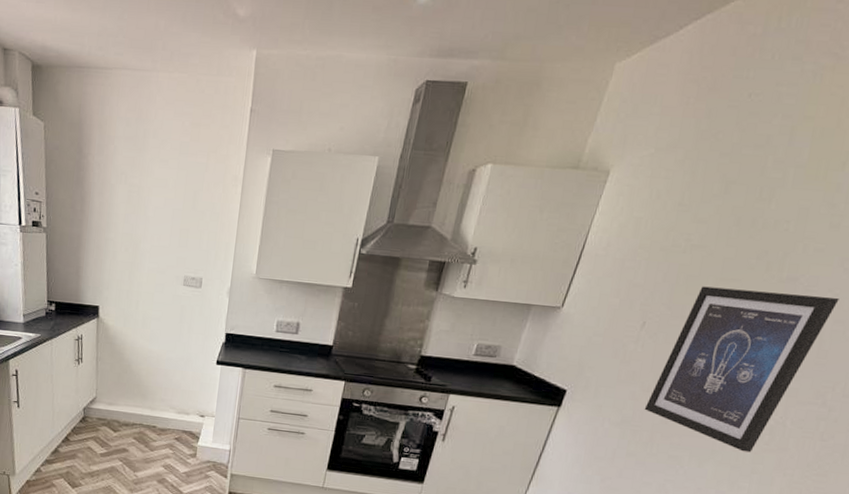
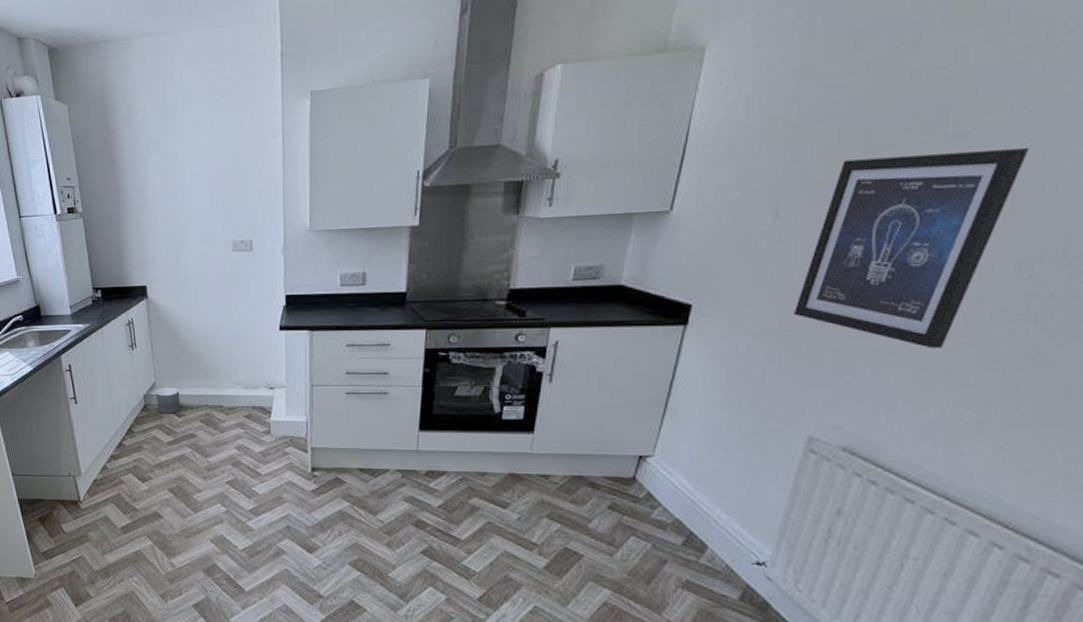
planter: none [95,402,118,428] -> present [156,387,181,414]

